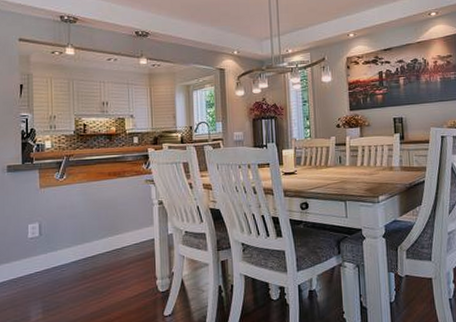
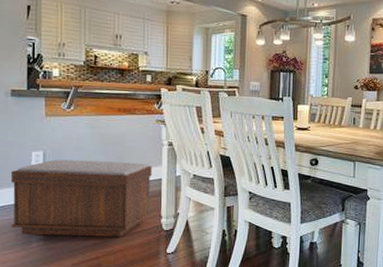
bench: none [9,224,146,310] -> present [11,159,152,237]

